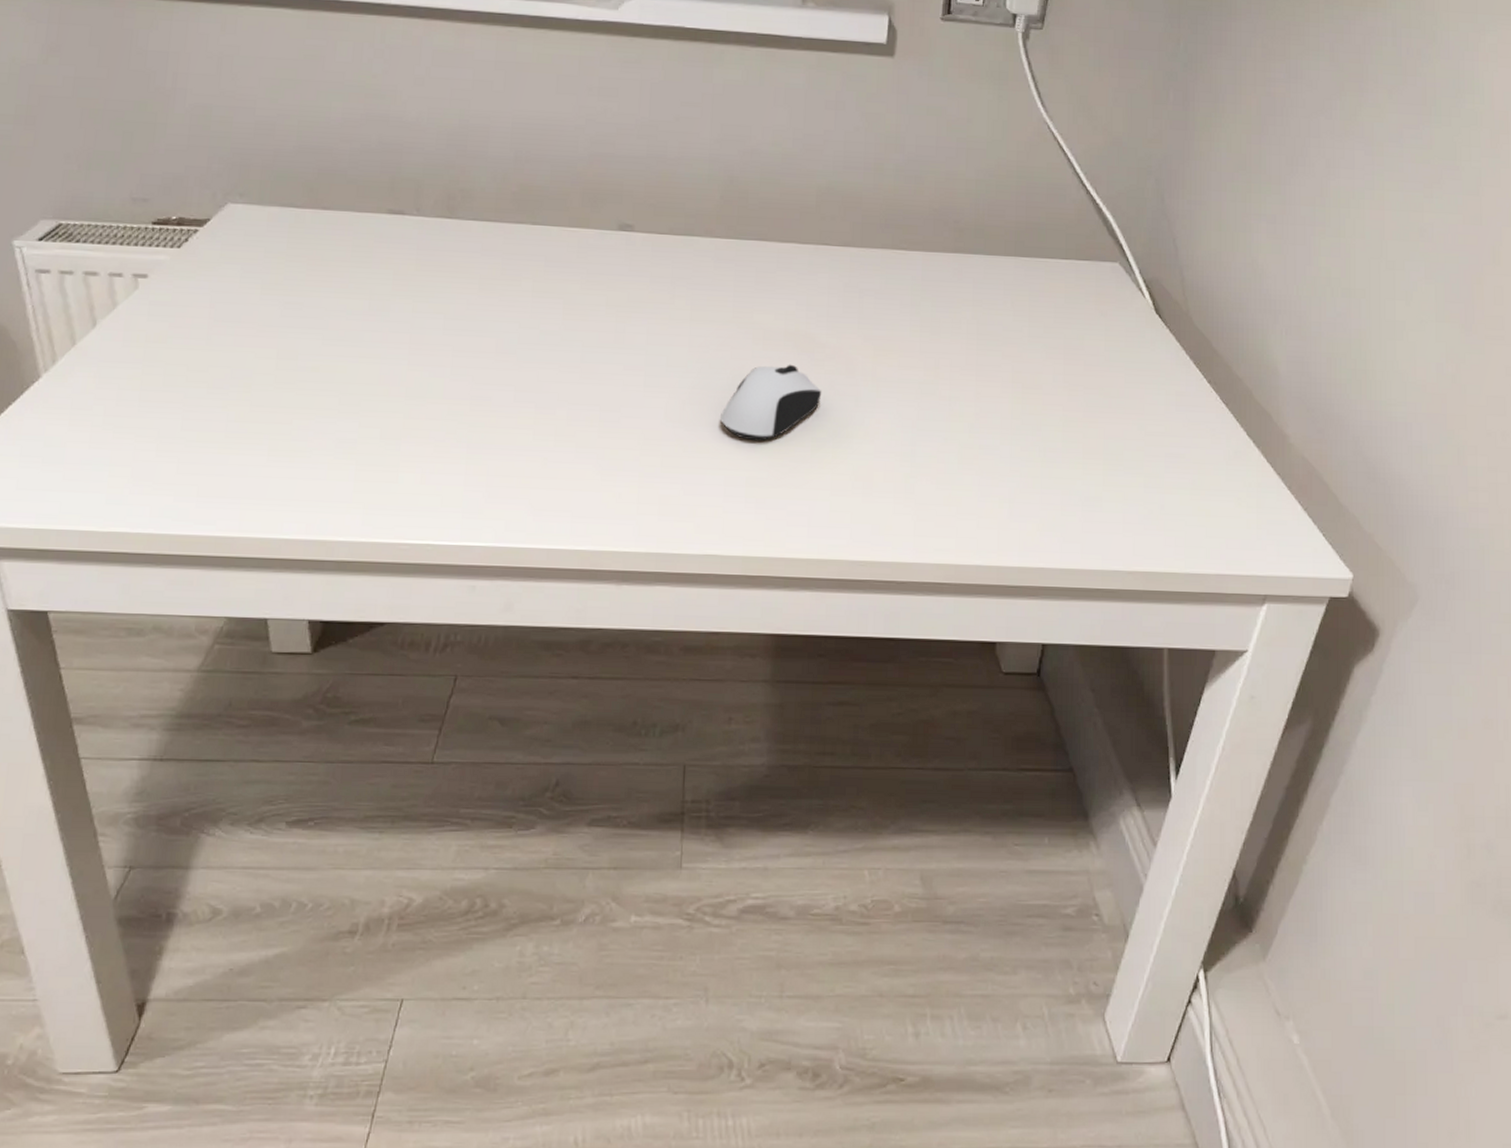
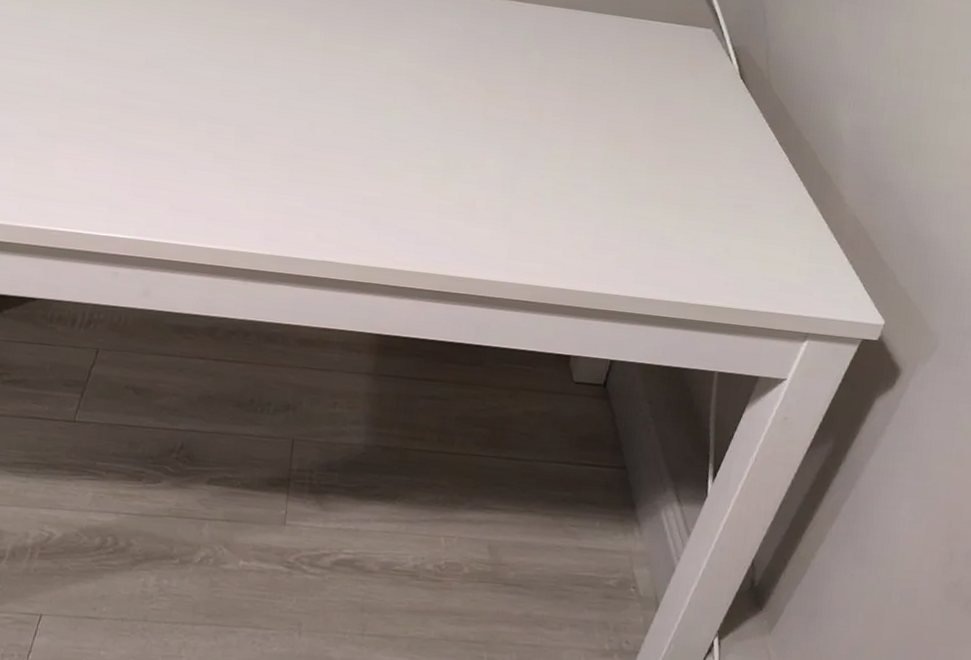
computer mouse: present [720,364,822,441] -> none [344,97,437,165]

